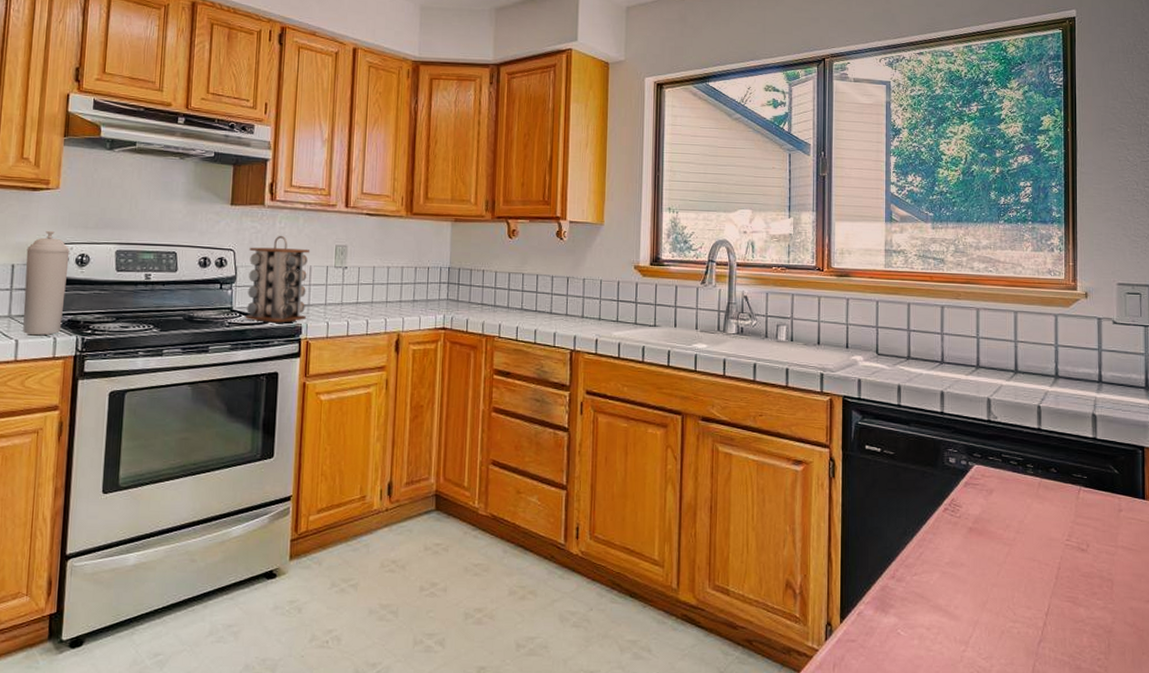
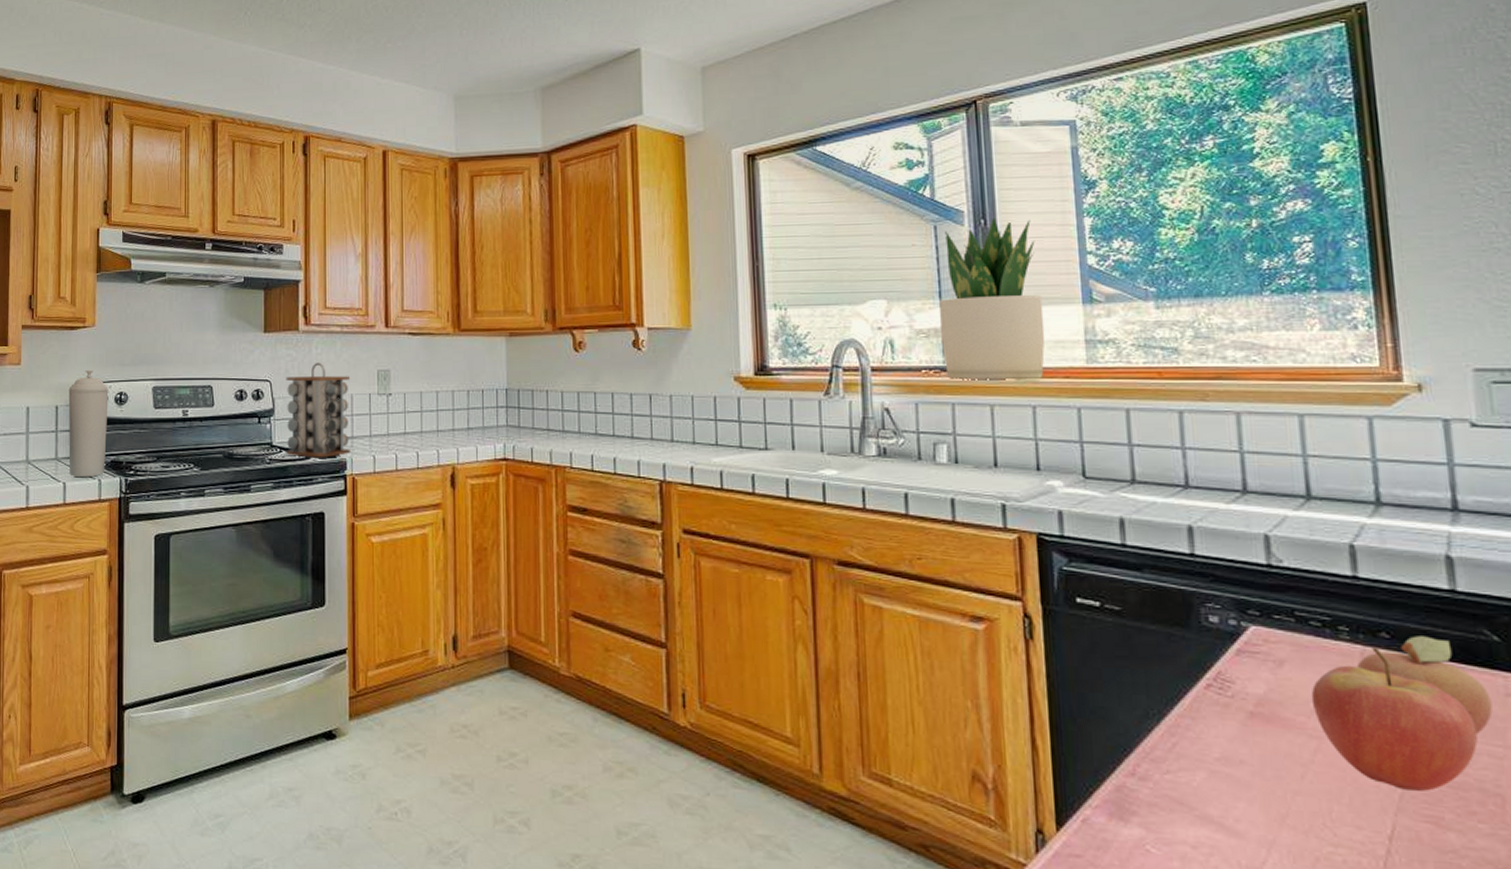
planter: none [788,151,859,279] -> present [939,217,1045,380]
fruit: none [1007,479,1101,580] -> present [1311,647,1478,791]
fruit: none [1035,470,1111,538] -> present [1356,636,1493,734]

